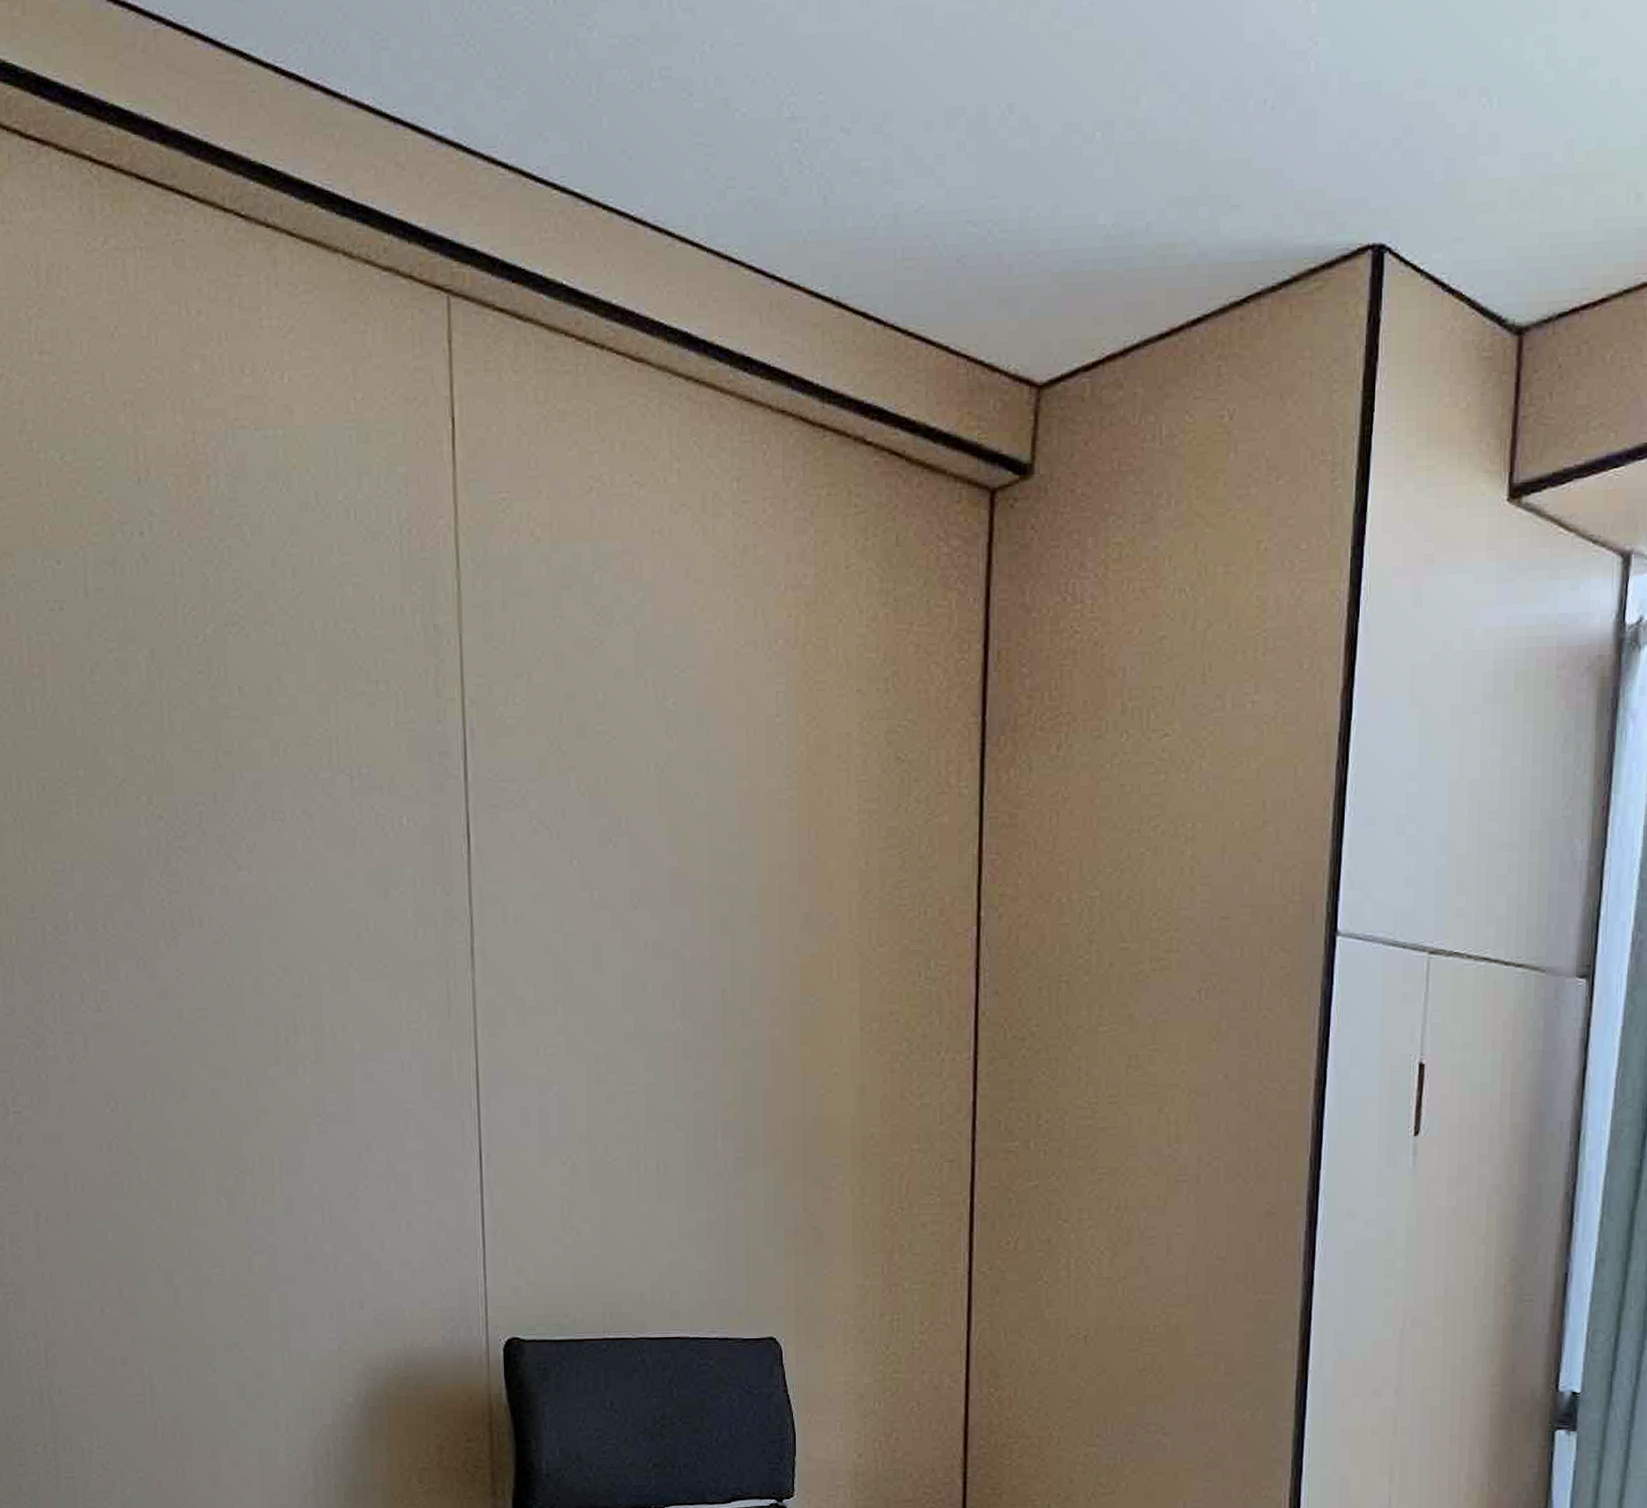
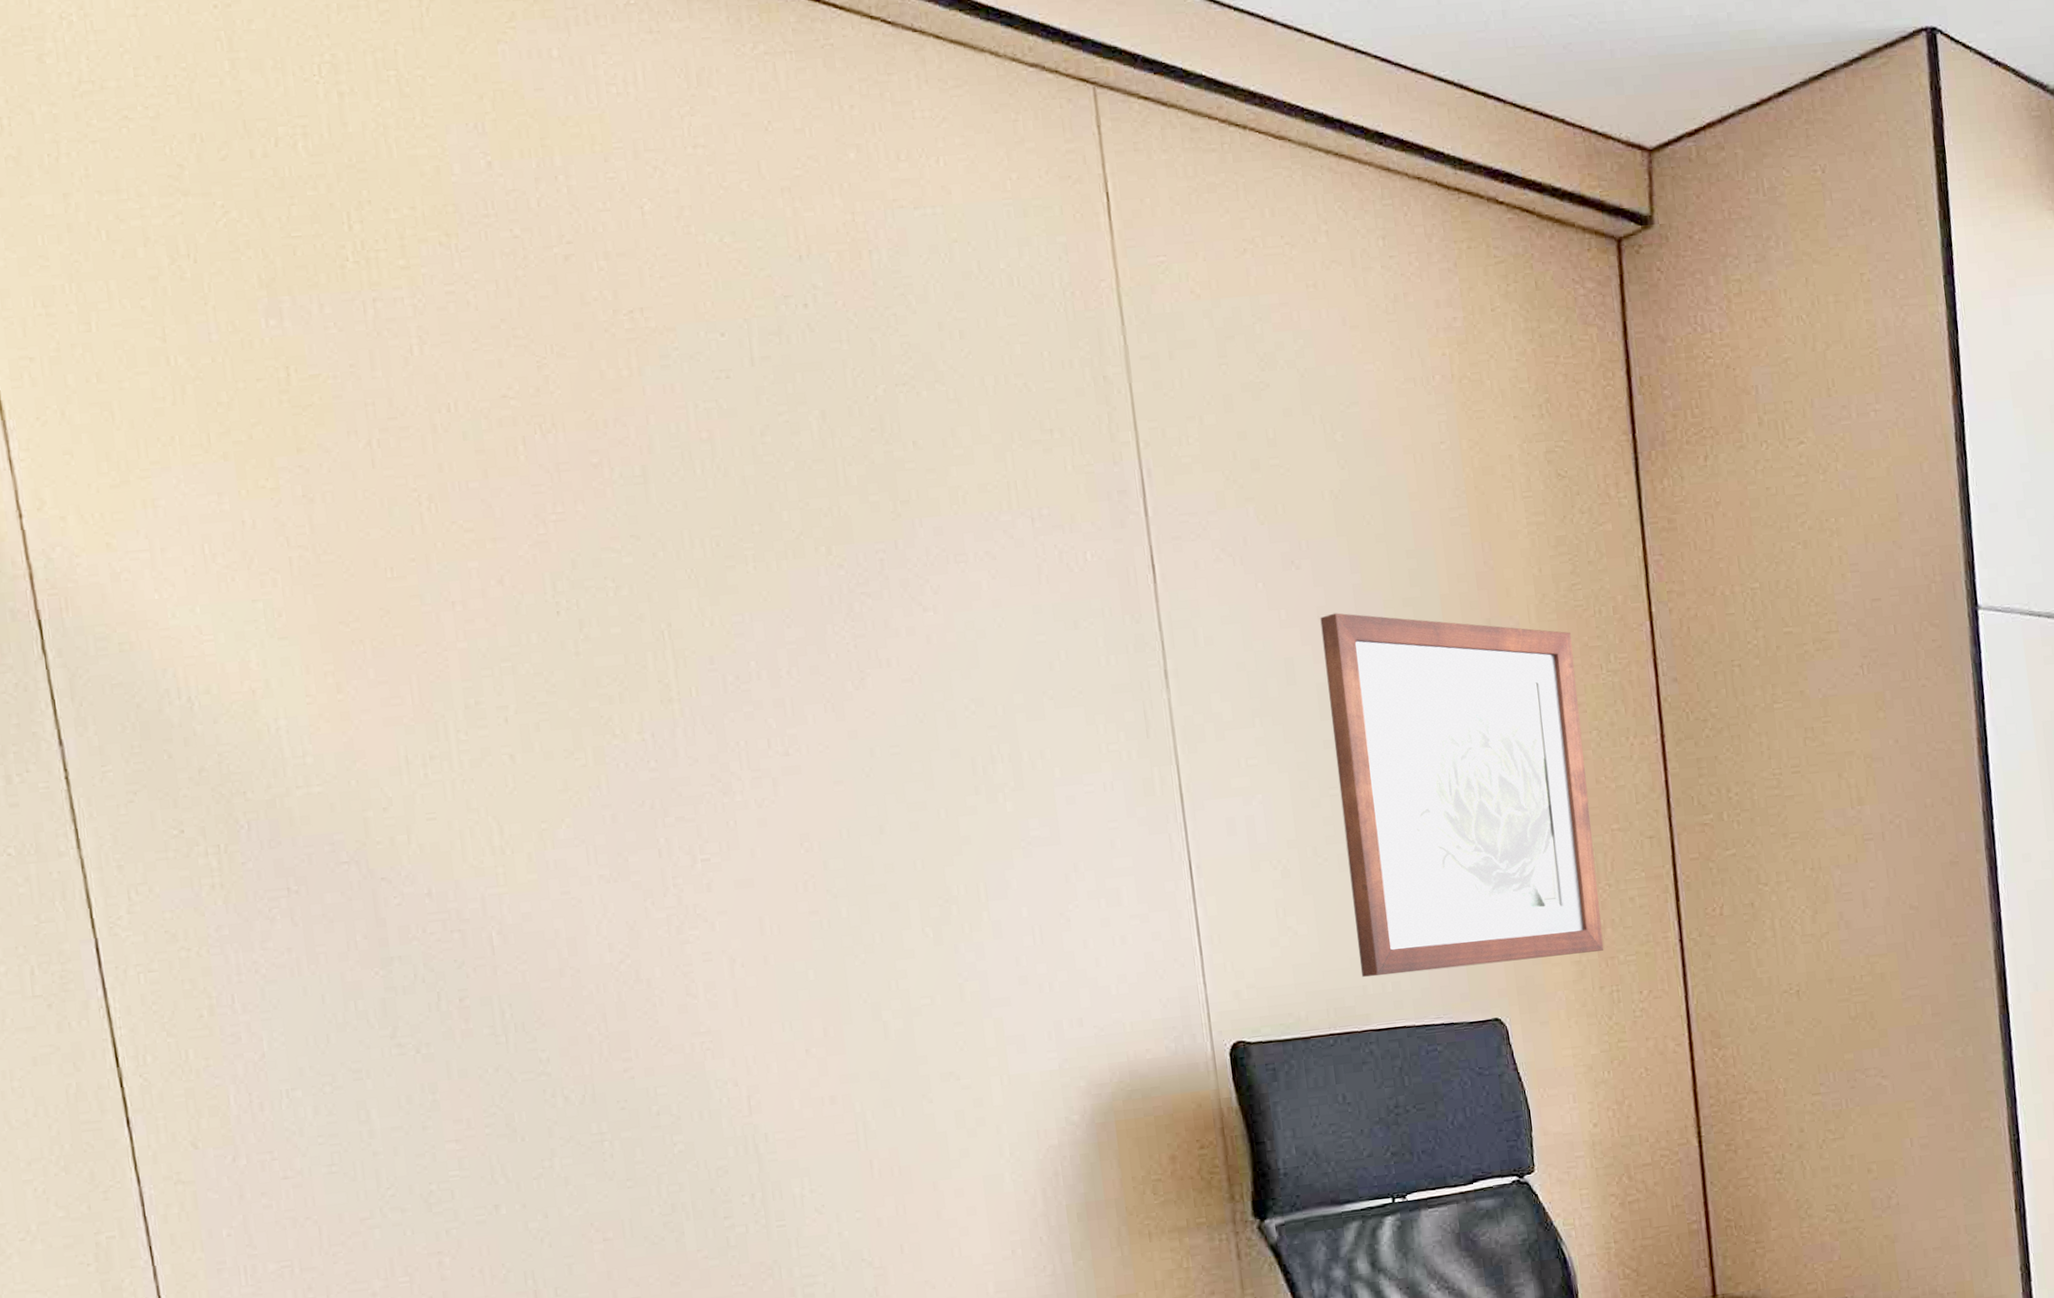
wall art: none [633,897,892,1284] -> present [1320,613,1604,977]

